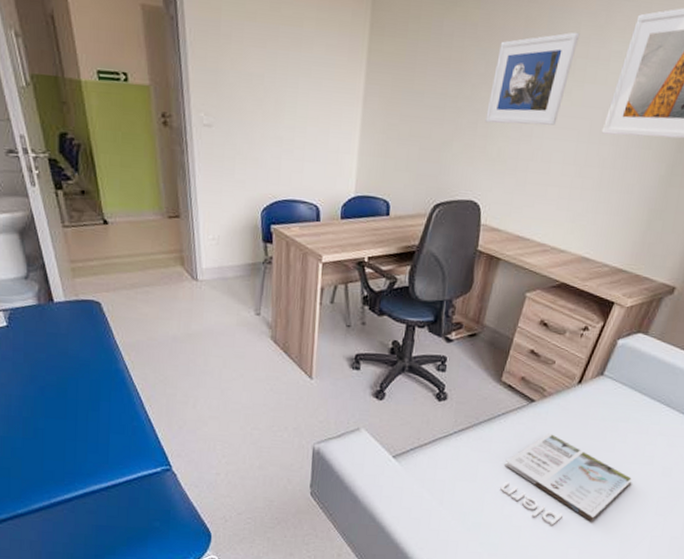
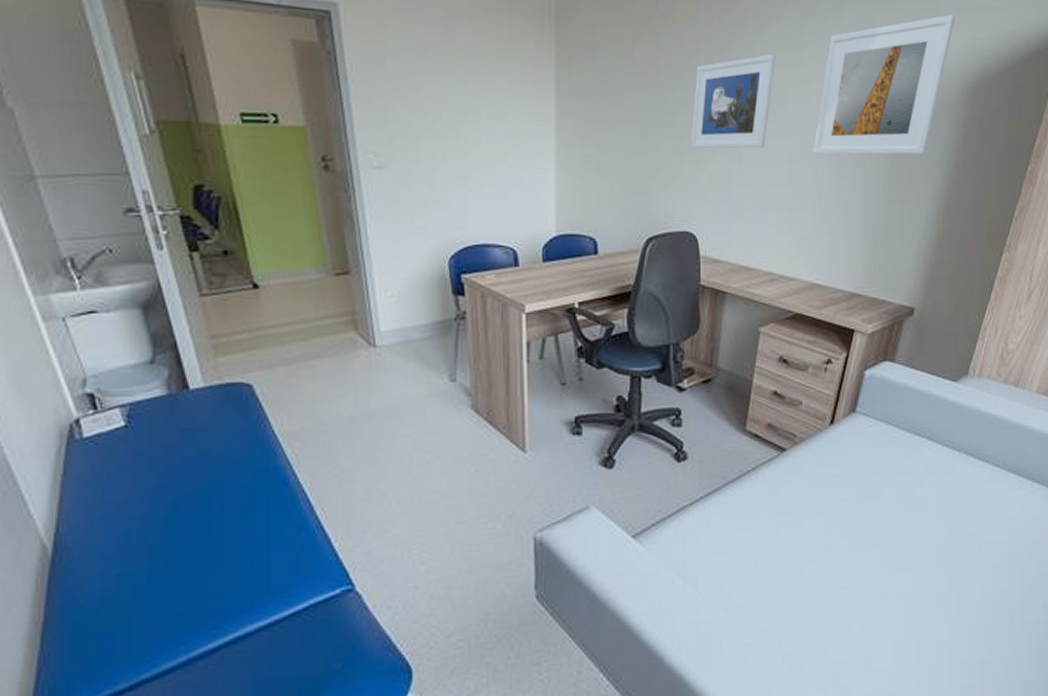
magazine: present [500,432,633,525] -> none [762,485,907,597]

